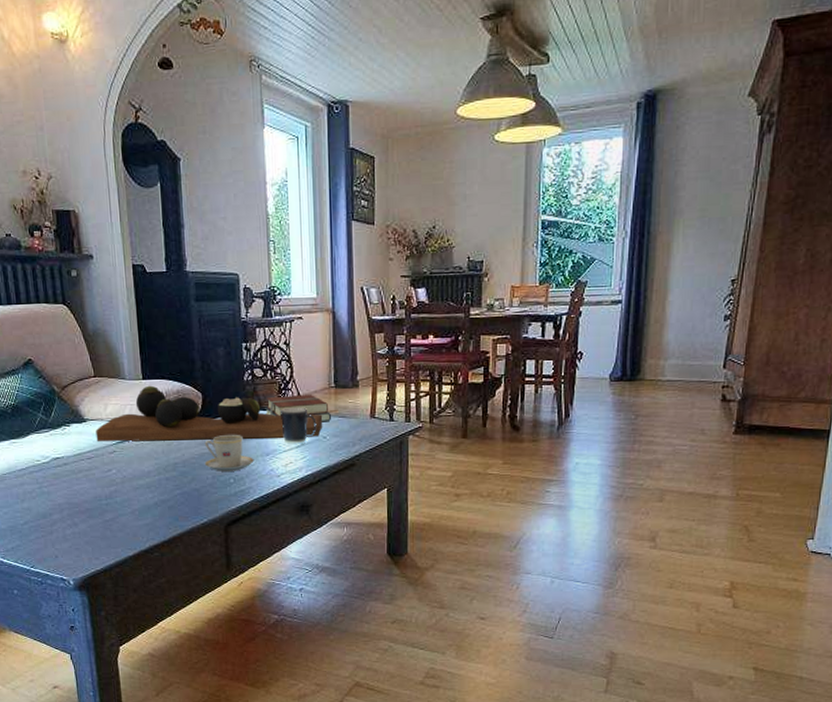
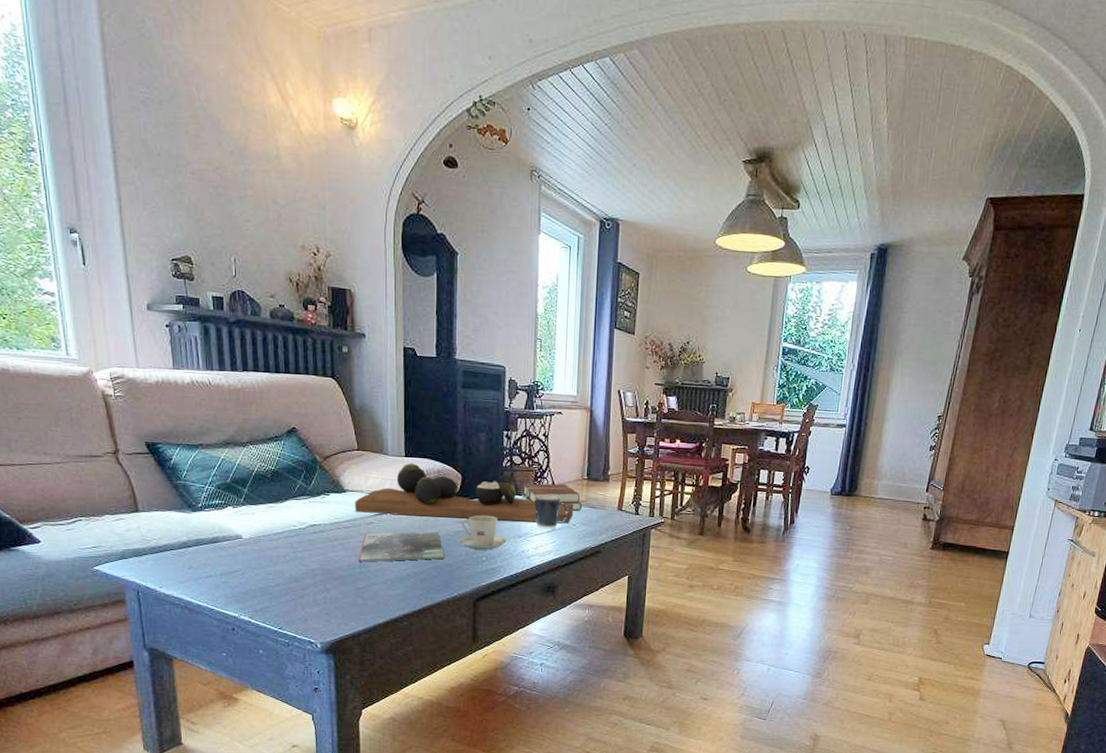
magazine: none [104,456,192,493] -> present [359,531,445,562]

